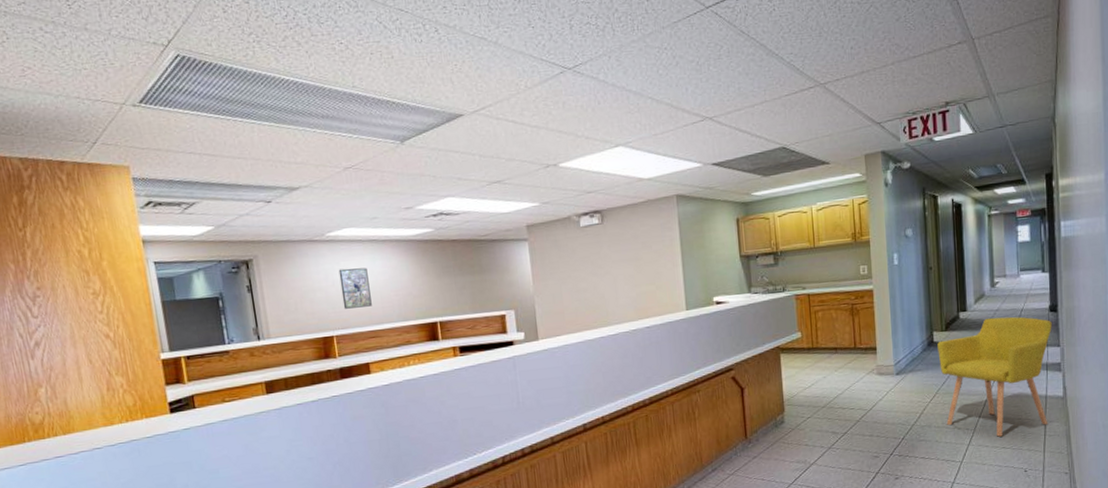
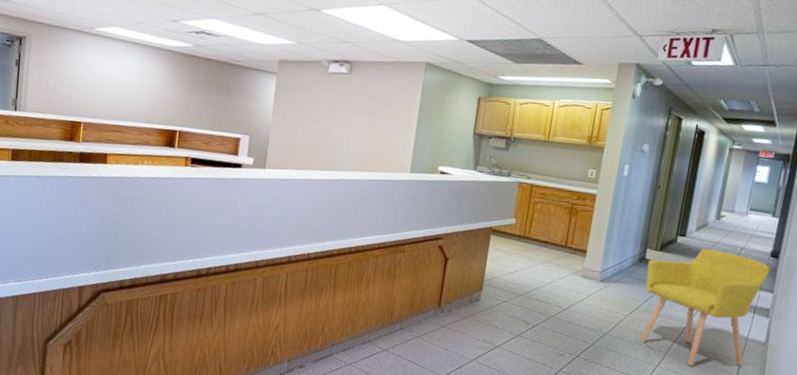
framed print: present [338,267,372,309] -> none [96,63,125,103]

